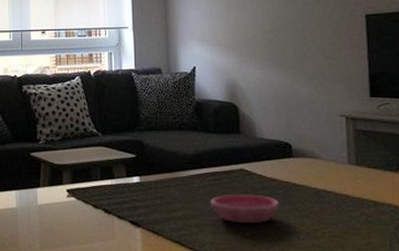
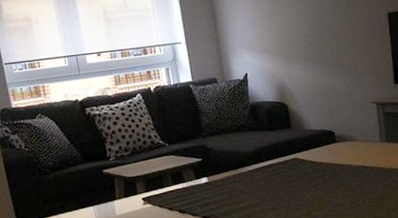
saucer: present [210,194,280,224] -> none [271,178,329,204]

